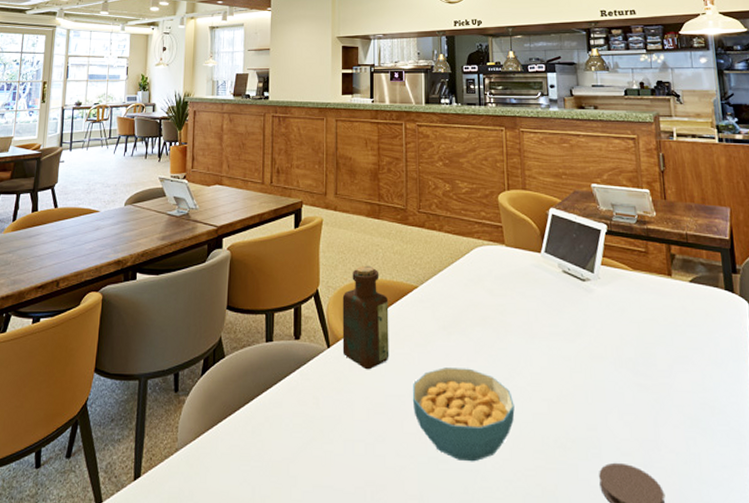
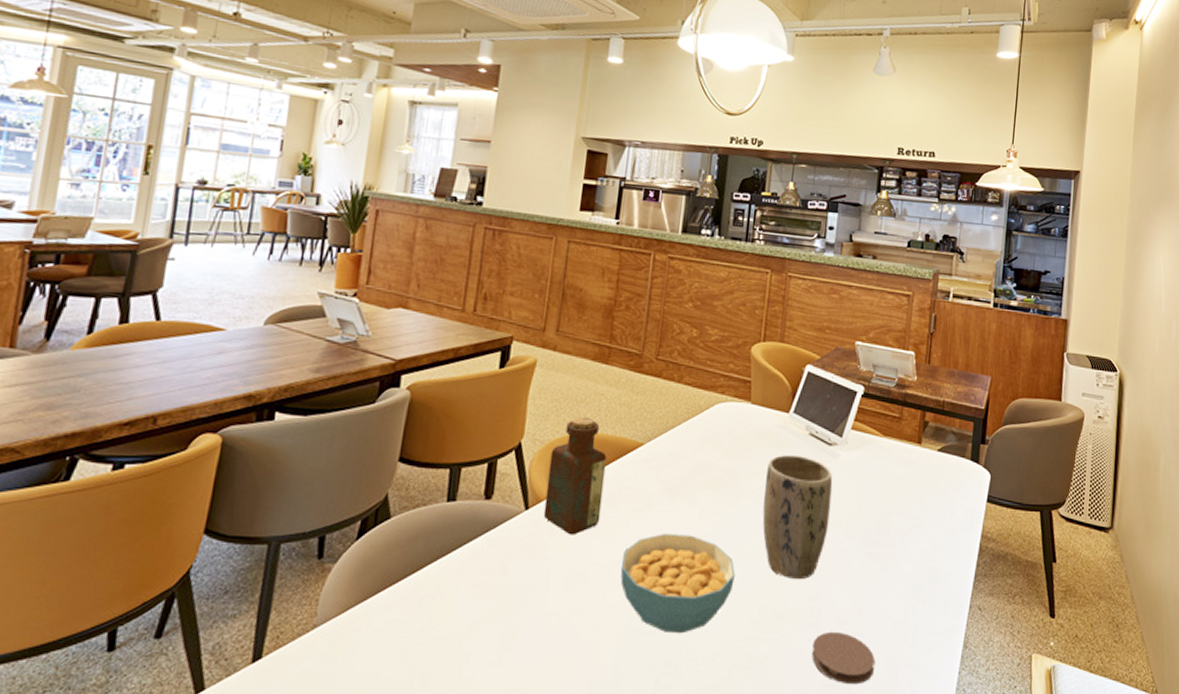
plant pot: none [529,292,595,411] -> present [762,455,833,580]

